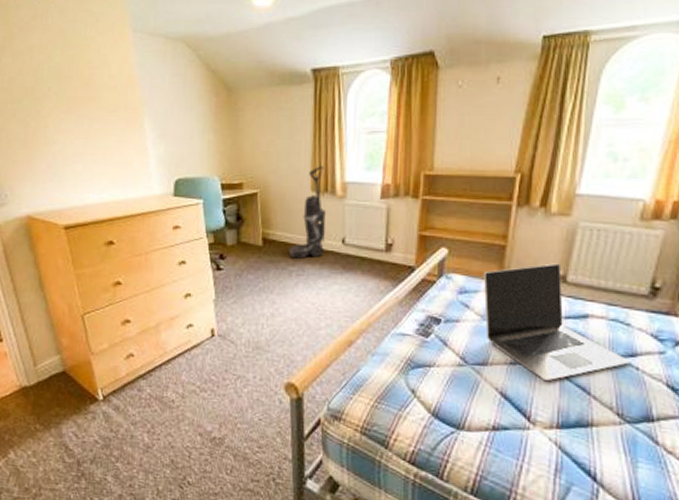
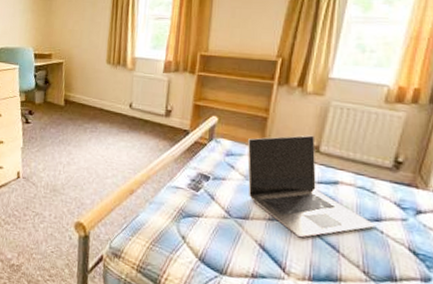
vacuum cleaner: present [288,166,327,259] -> none [85,43,118,118]

